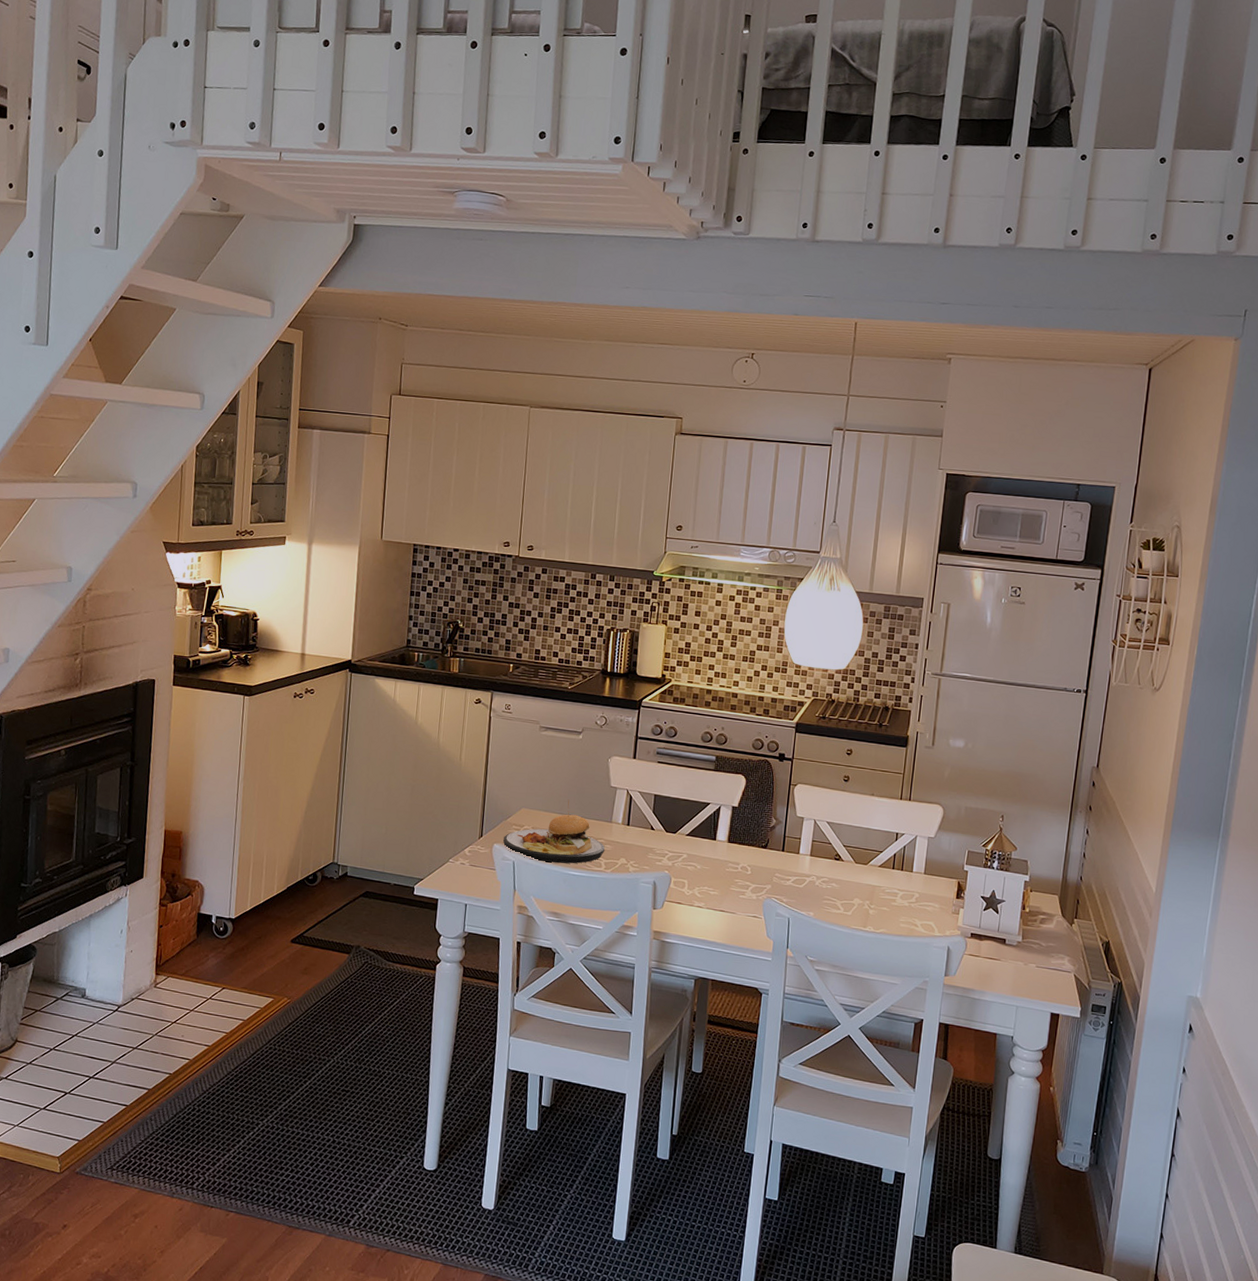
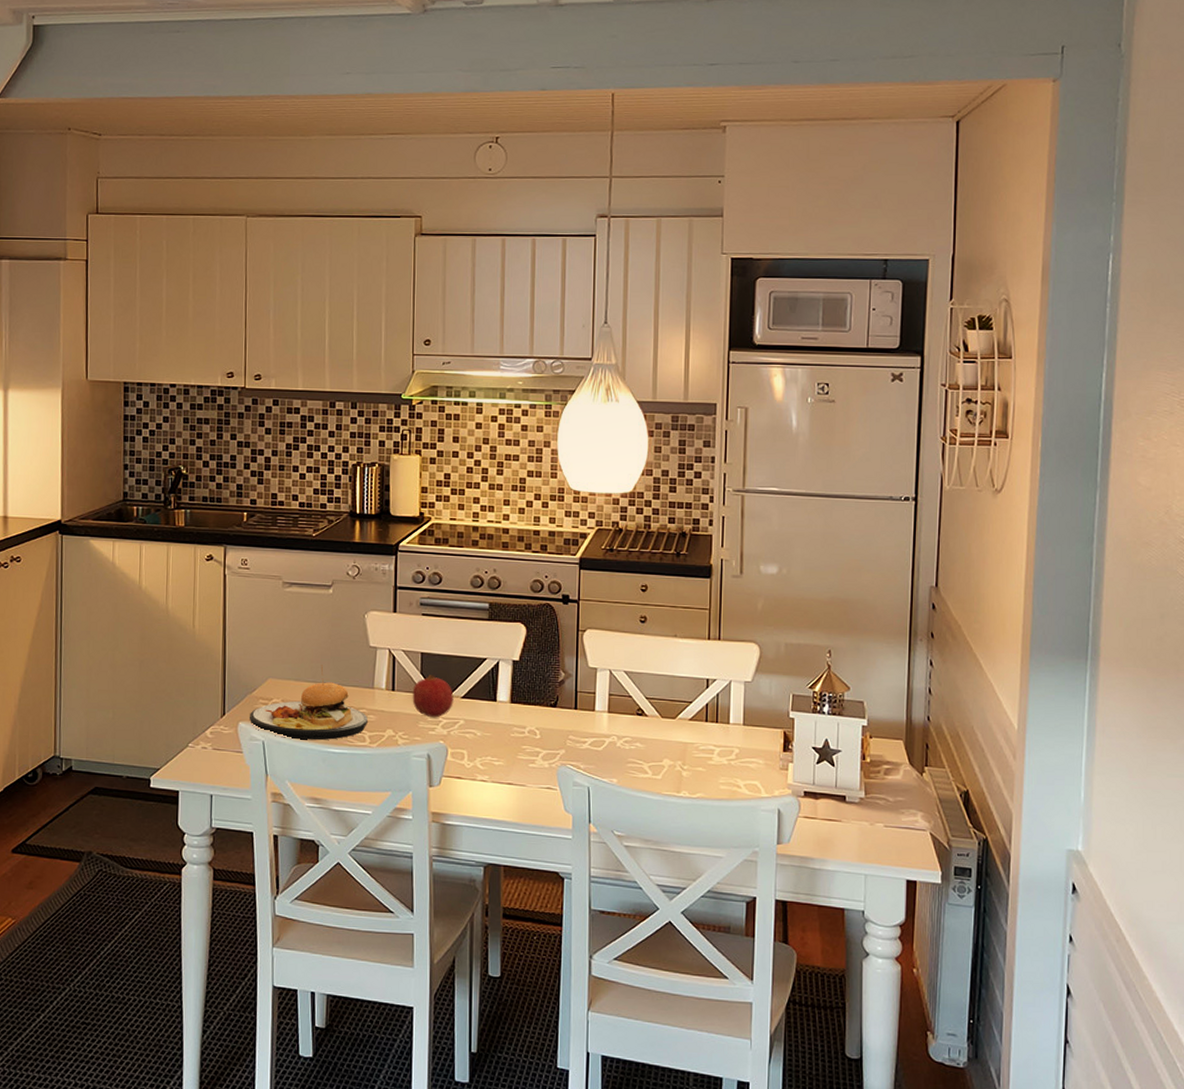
fruit: none [644,814,680,851] -> present [412,675,454,718]

